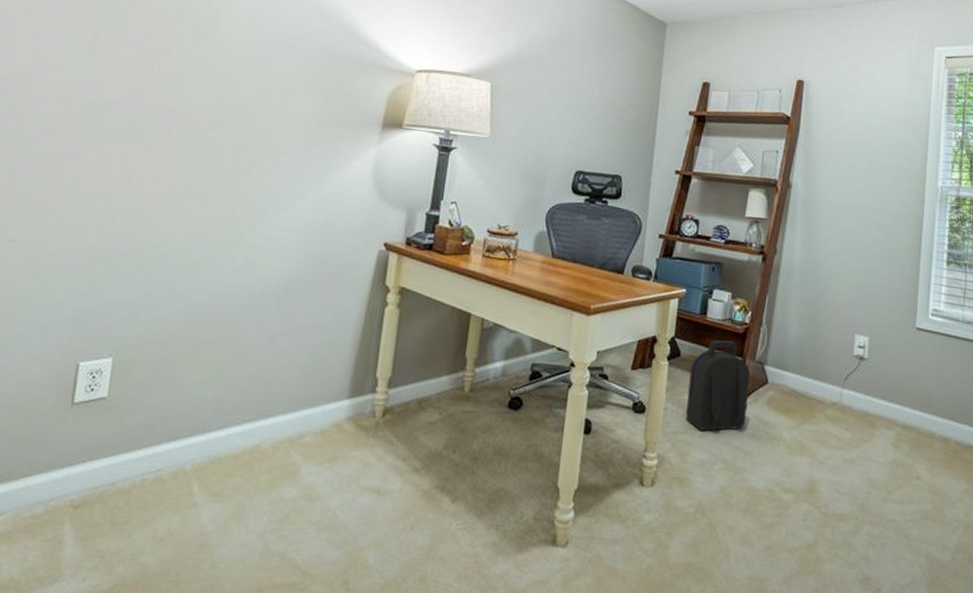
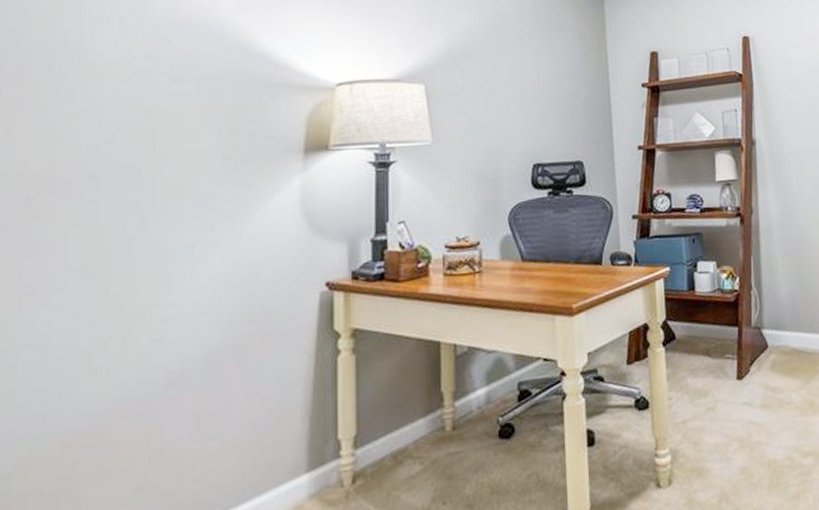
backpack: present [686,340,750,432] -> none [688,311,754,414]

